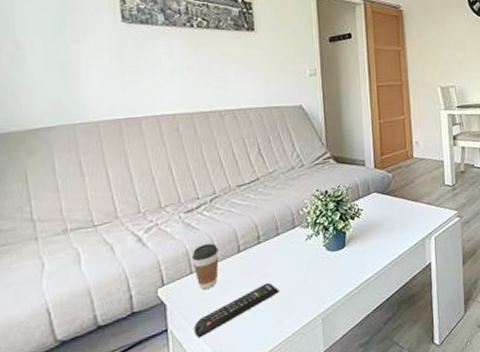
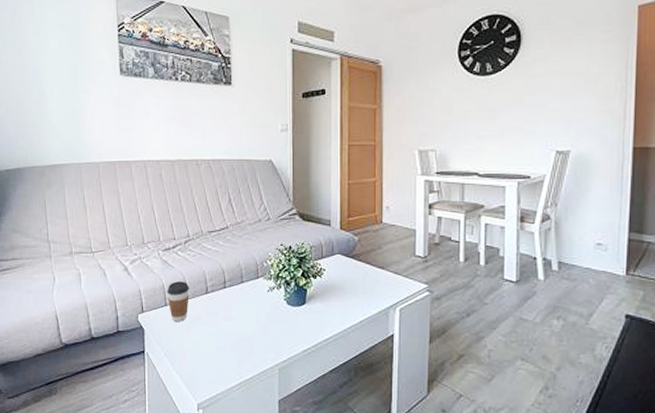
remote control: present [193,282,279,339] -> none [165,325,241,364]

